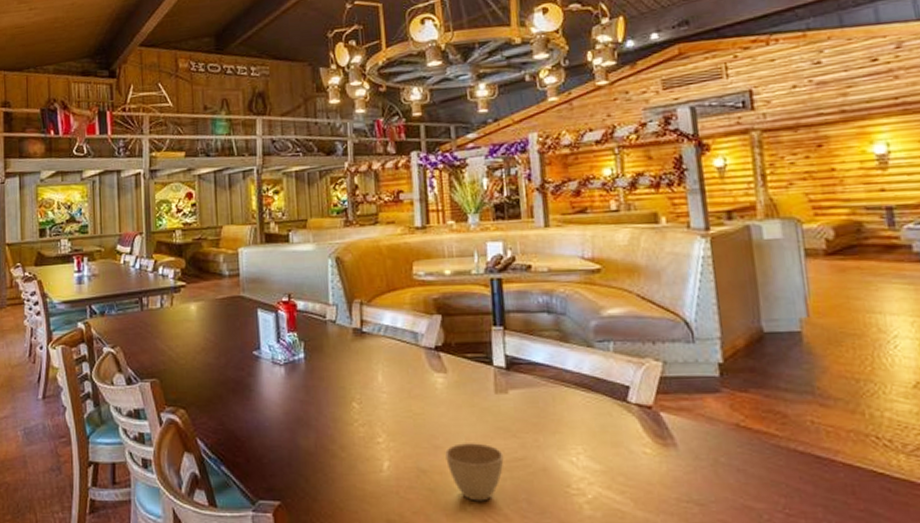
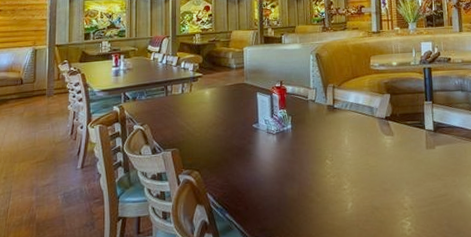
cup: present [445,443,504,501] -> none [392,185,432,228]

